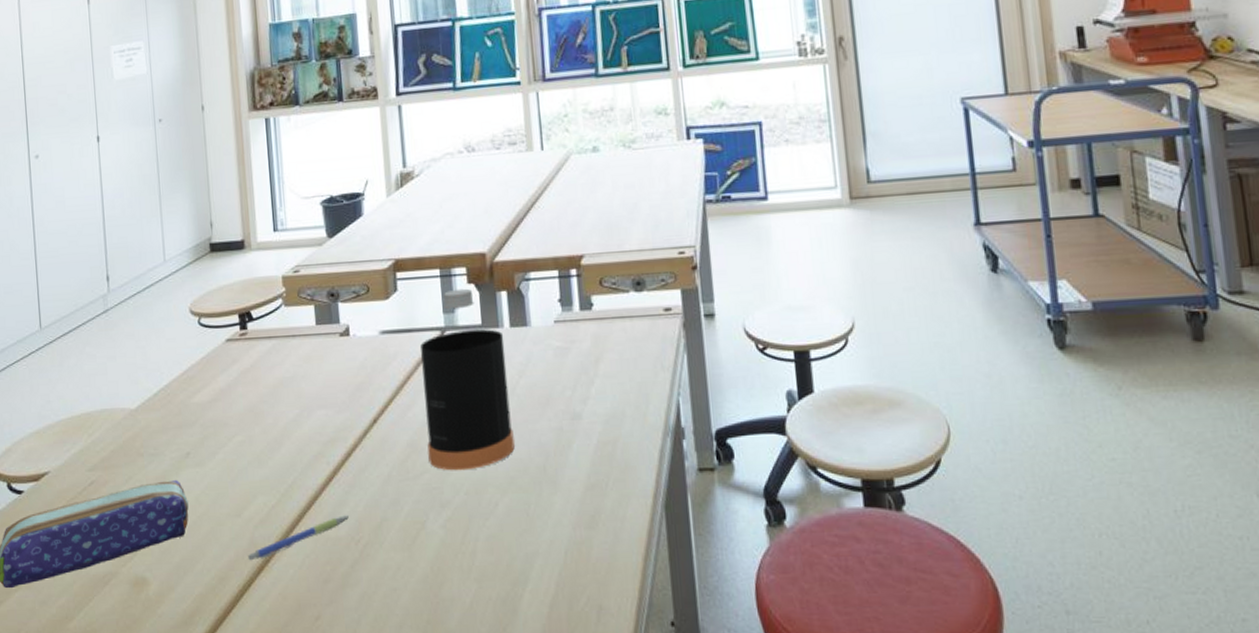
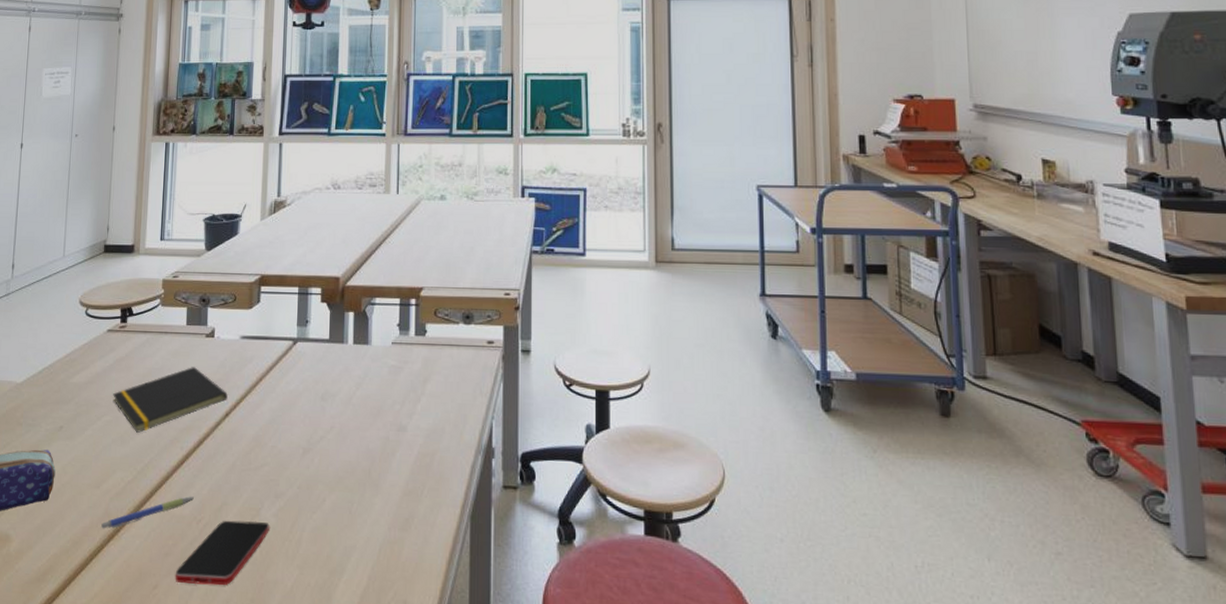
notepad: none [242,371,373,451] -> present [113,367,228,433]
smartphone: none [338,535,438,610] -> present [175,520,270,586]
bottle: present [420,288,515,471] -> none [269,306,347,467]

